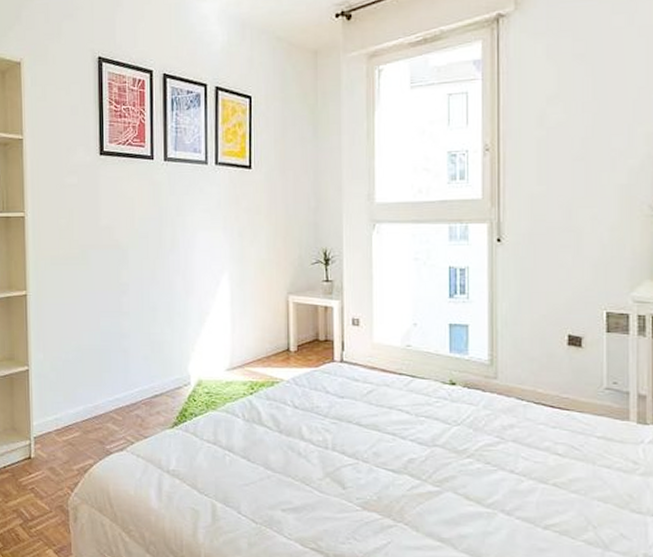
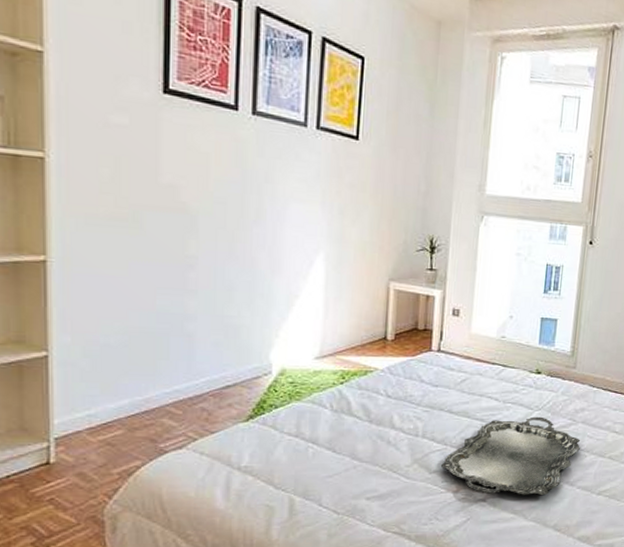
serving tray: none [353,432,514,524] -> present [440,416,581,496]

